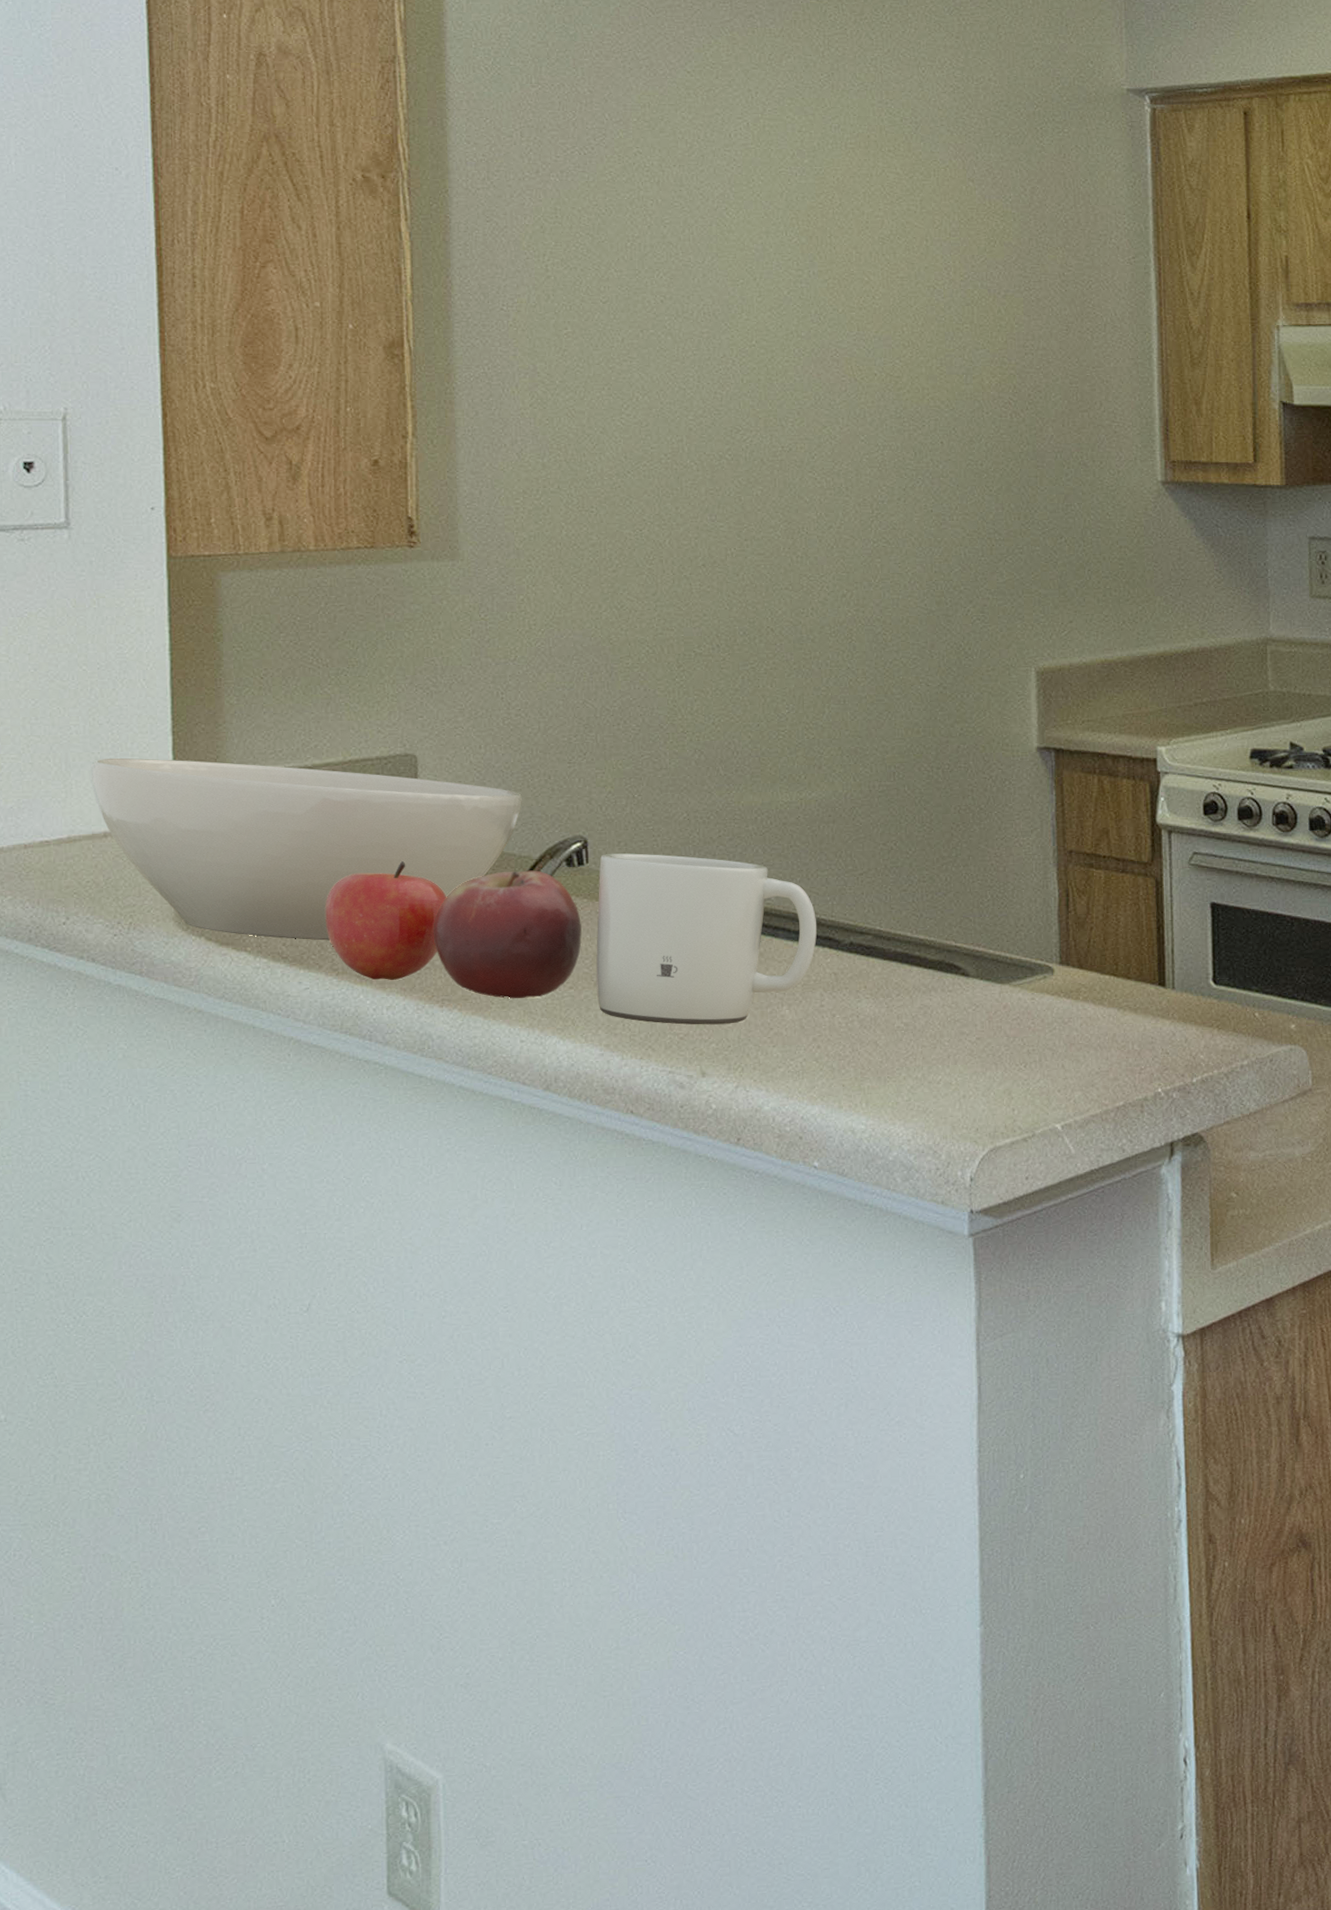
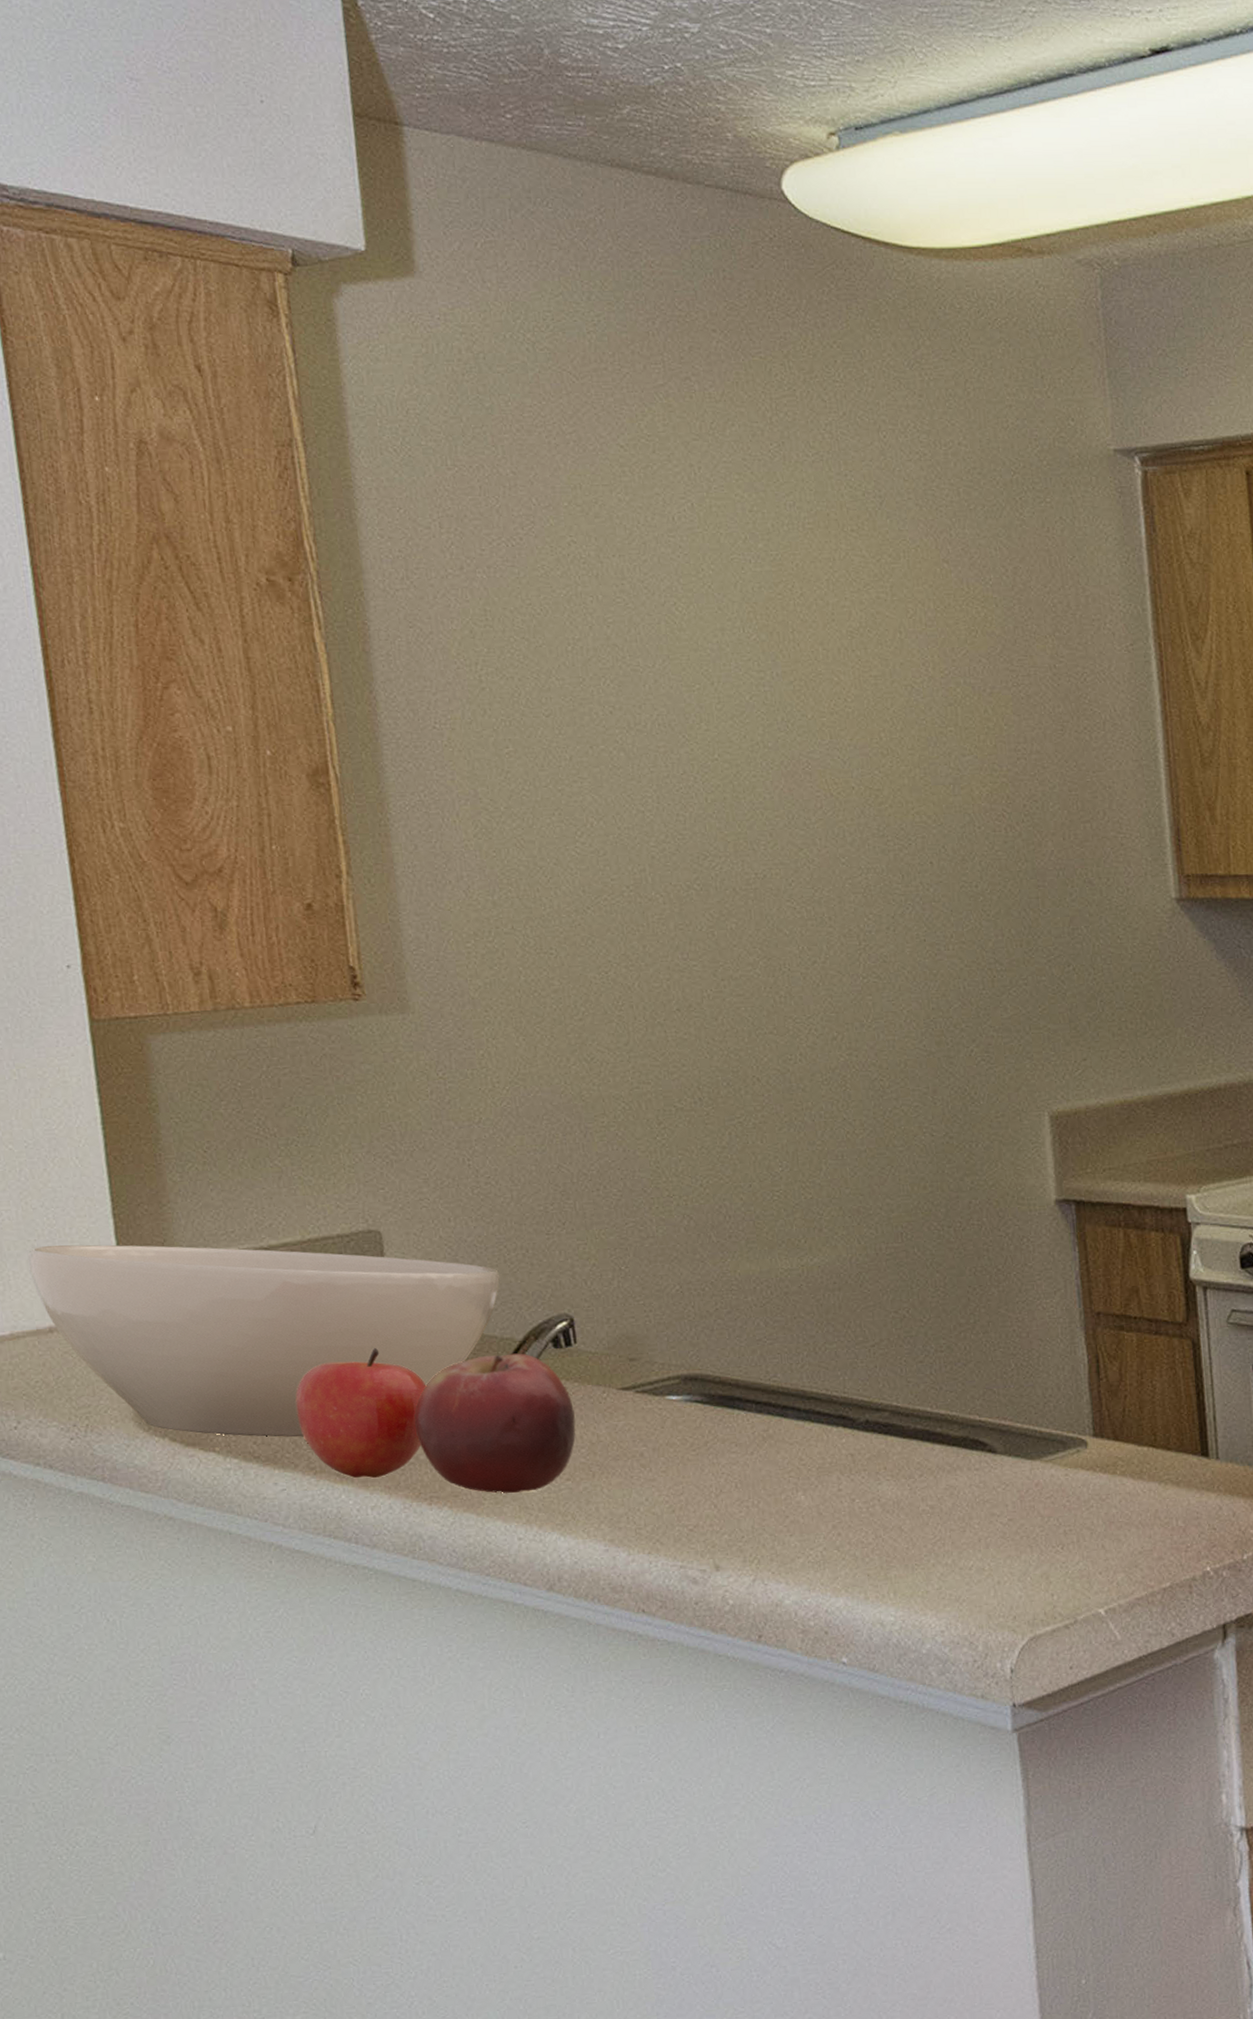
mug: present [595,853,818,1025] -> none [588,1331,830,1516]

